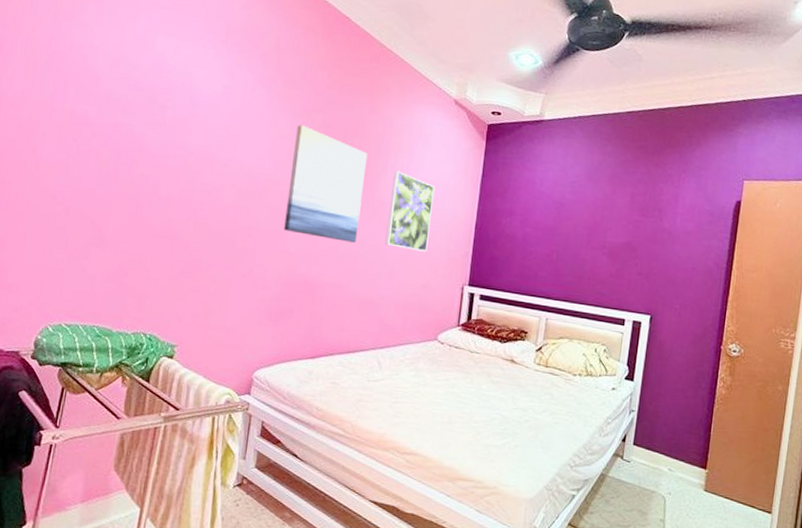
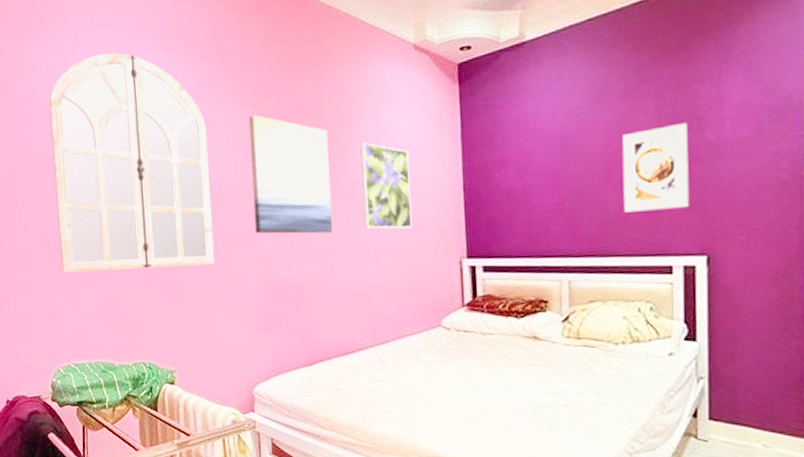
home mirror: none [72,33,255,251] -> present [49,52,215,273]
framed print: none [597,209,651,276] -> present [622,122,690,213]

